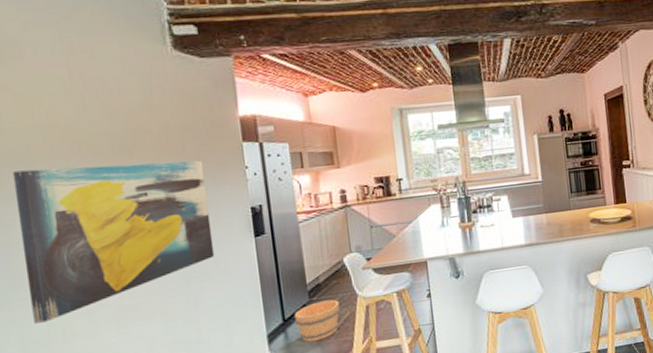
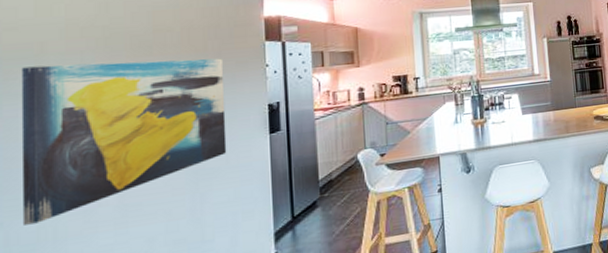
bucket: present [294,299,341,342] -> none [303,195,351,240]

